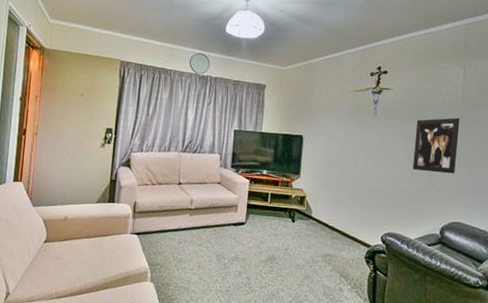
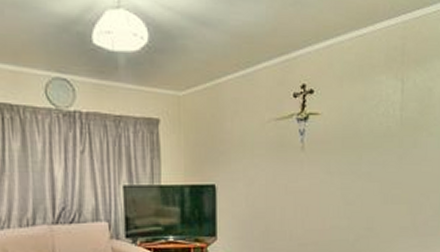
wall art: present [412,117,460,174] -> none [349,144,399,215]

